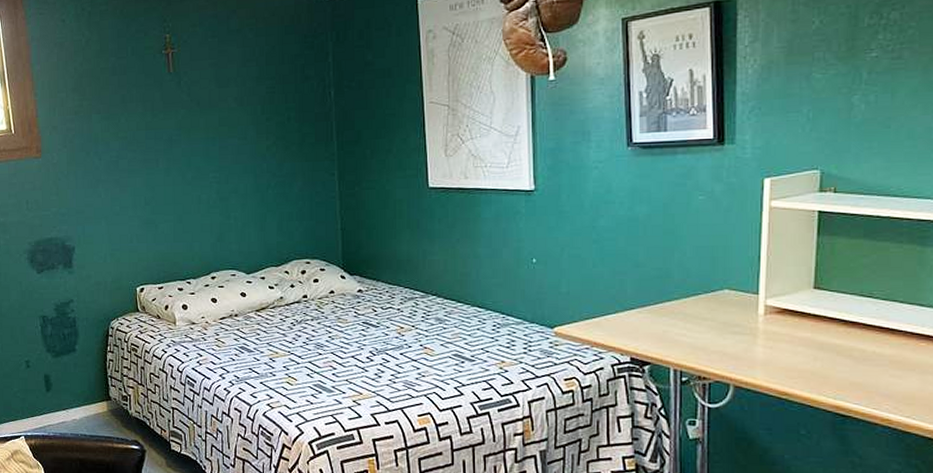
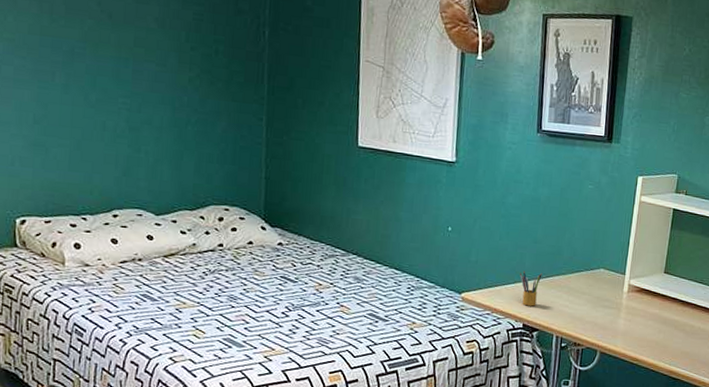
pencil box: none [621,299,649,337] -> present [520,271,543,306]

